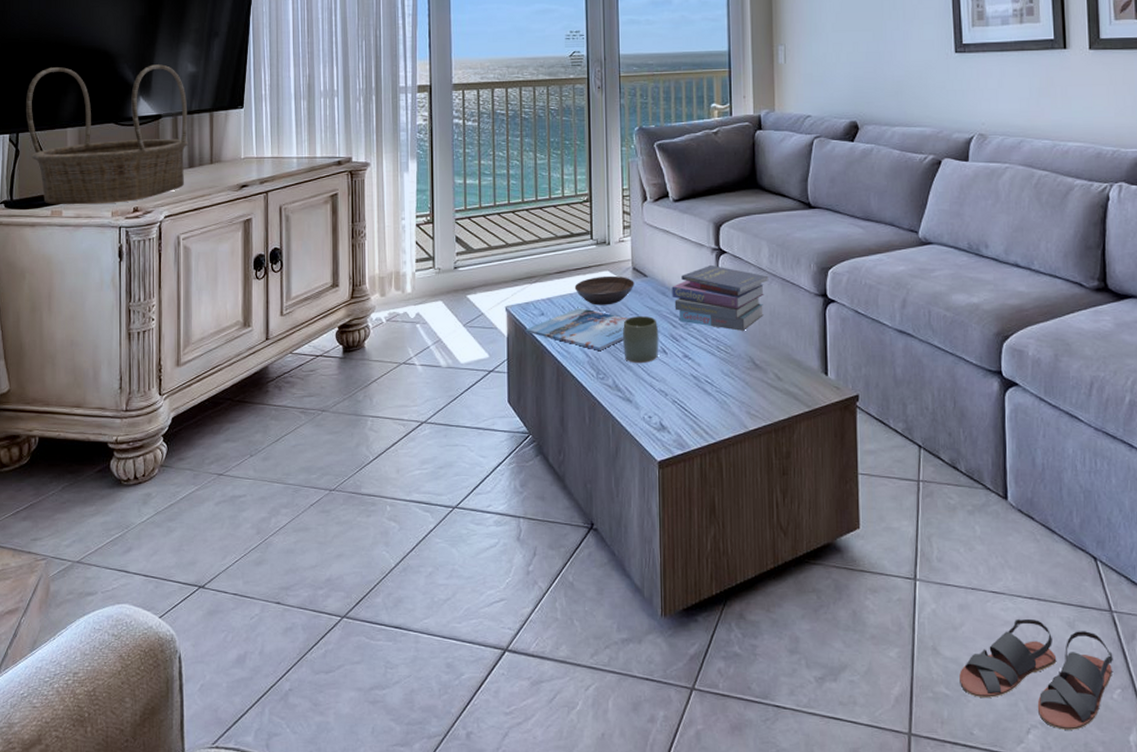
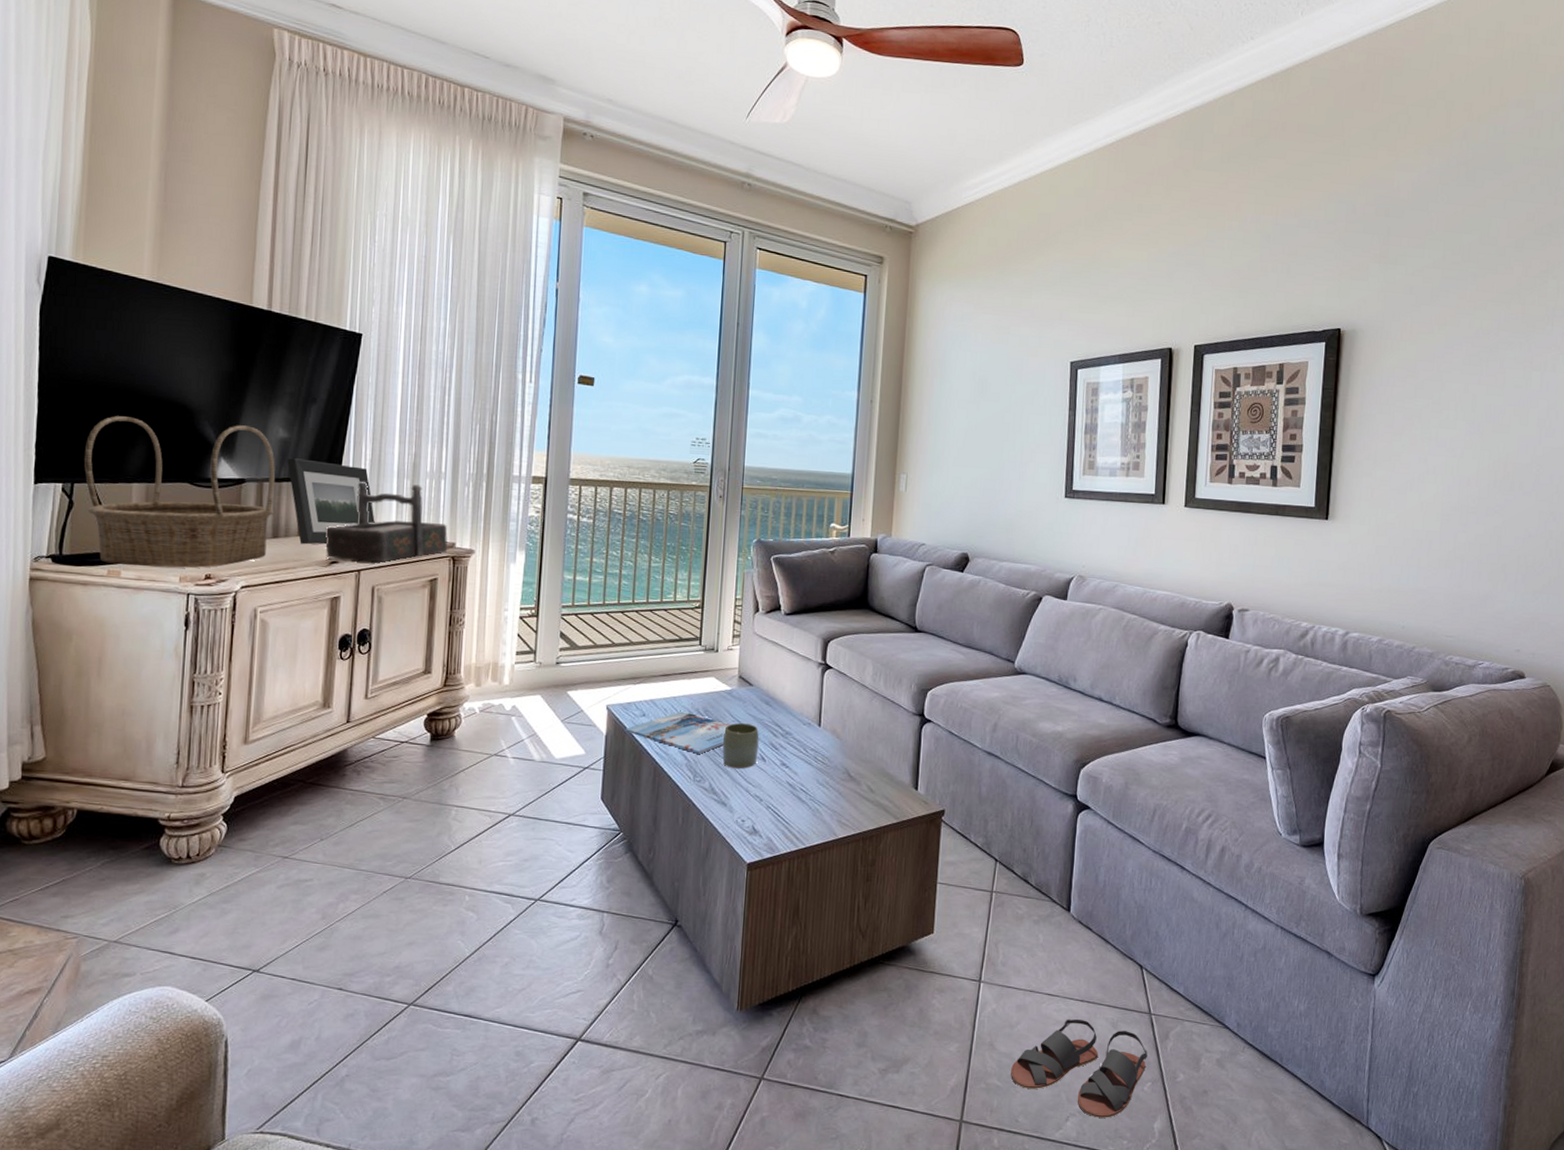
picture frame: none [197,90,278,171] -> present [287,458,375,545]
decorative box: none [234,104,345,184] -> present [325,482,448,563]
bowl: present [574,275,634,305] -> none [678,681,739,711]
books: present [672,265,769,331] -> none [775,679,871,744]

